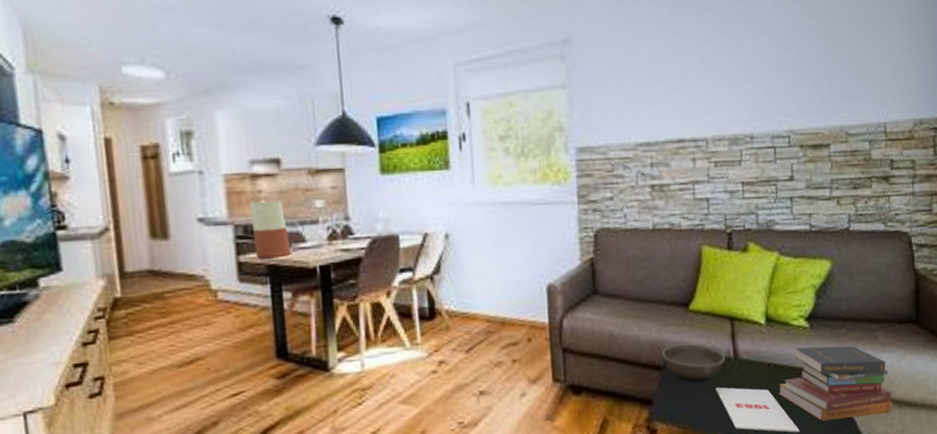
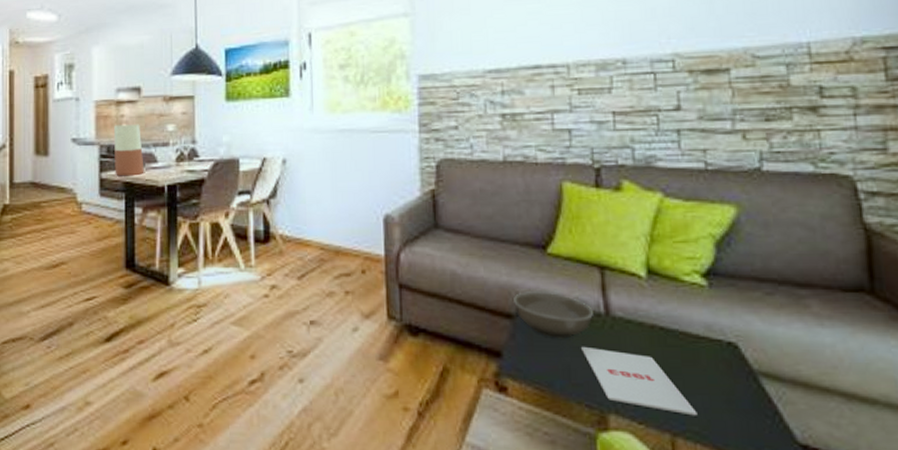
books: present [779,345,892,422] -> none [666,310,838,408]

